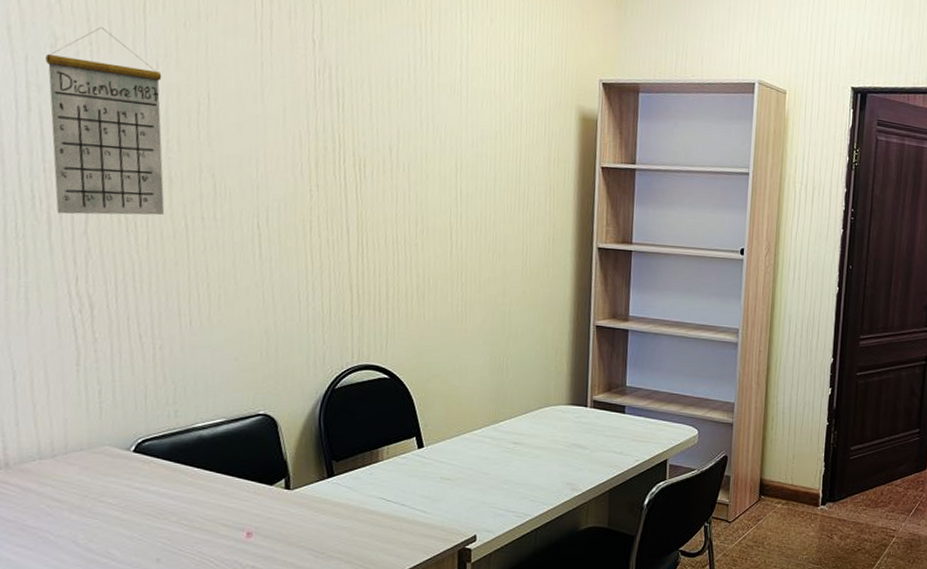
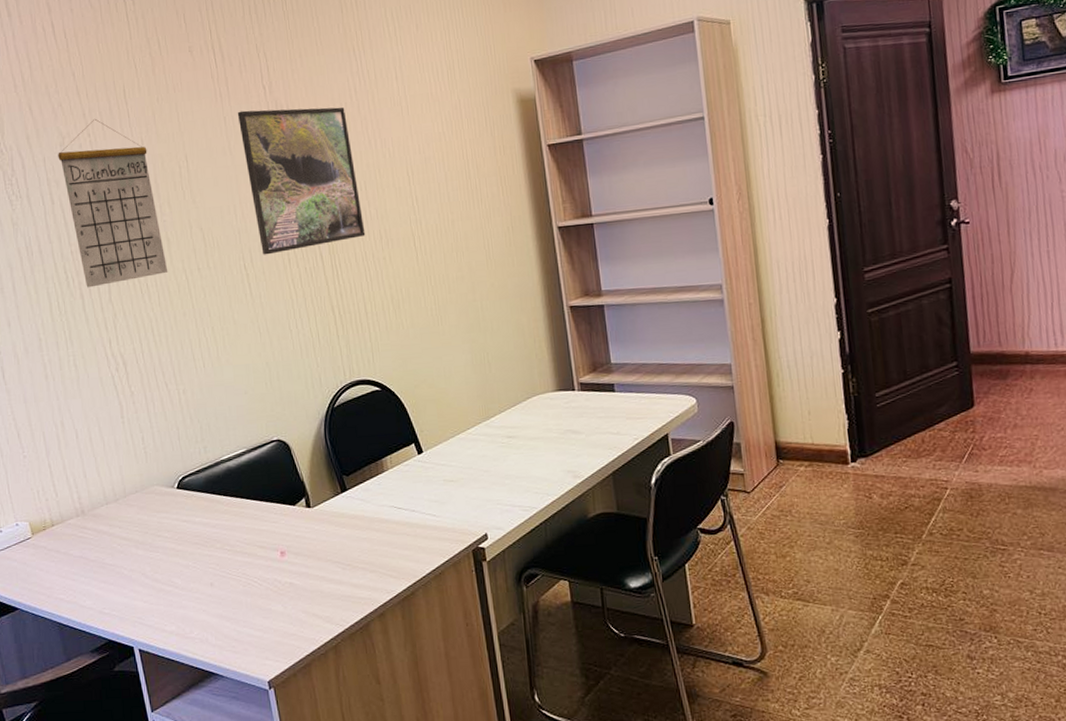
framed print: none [277,59,401,219] -> present [237,107,366,255]

